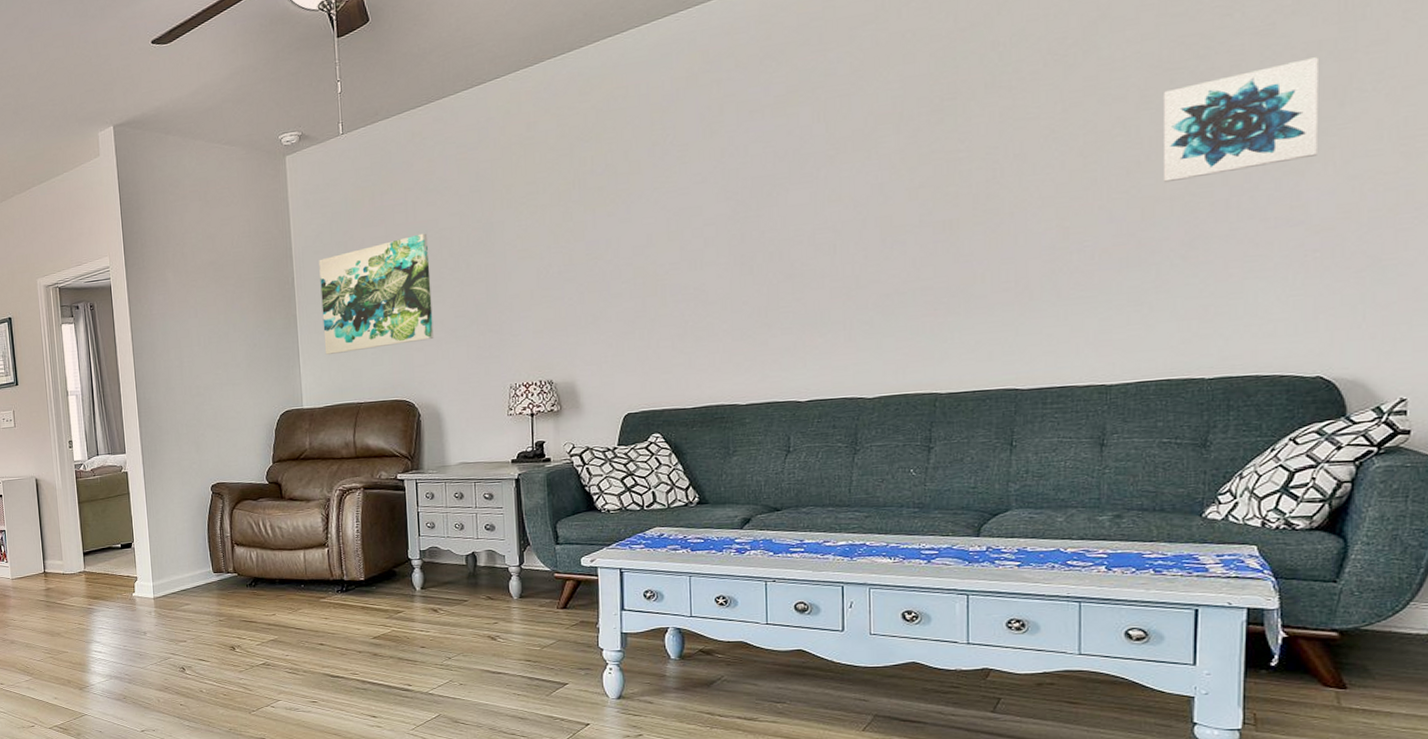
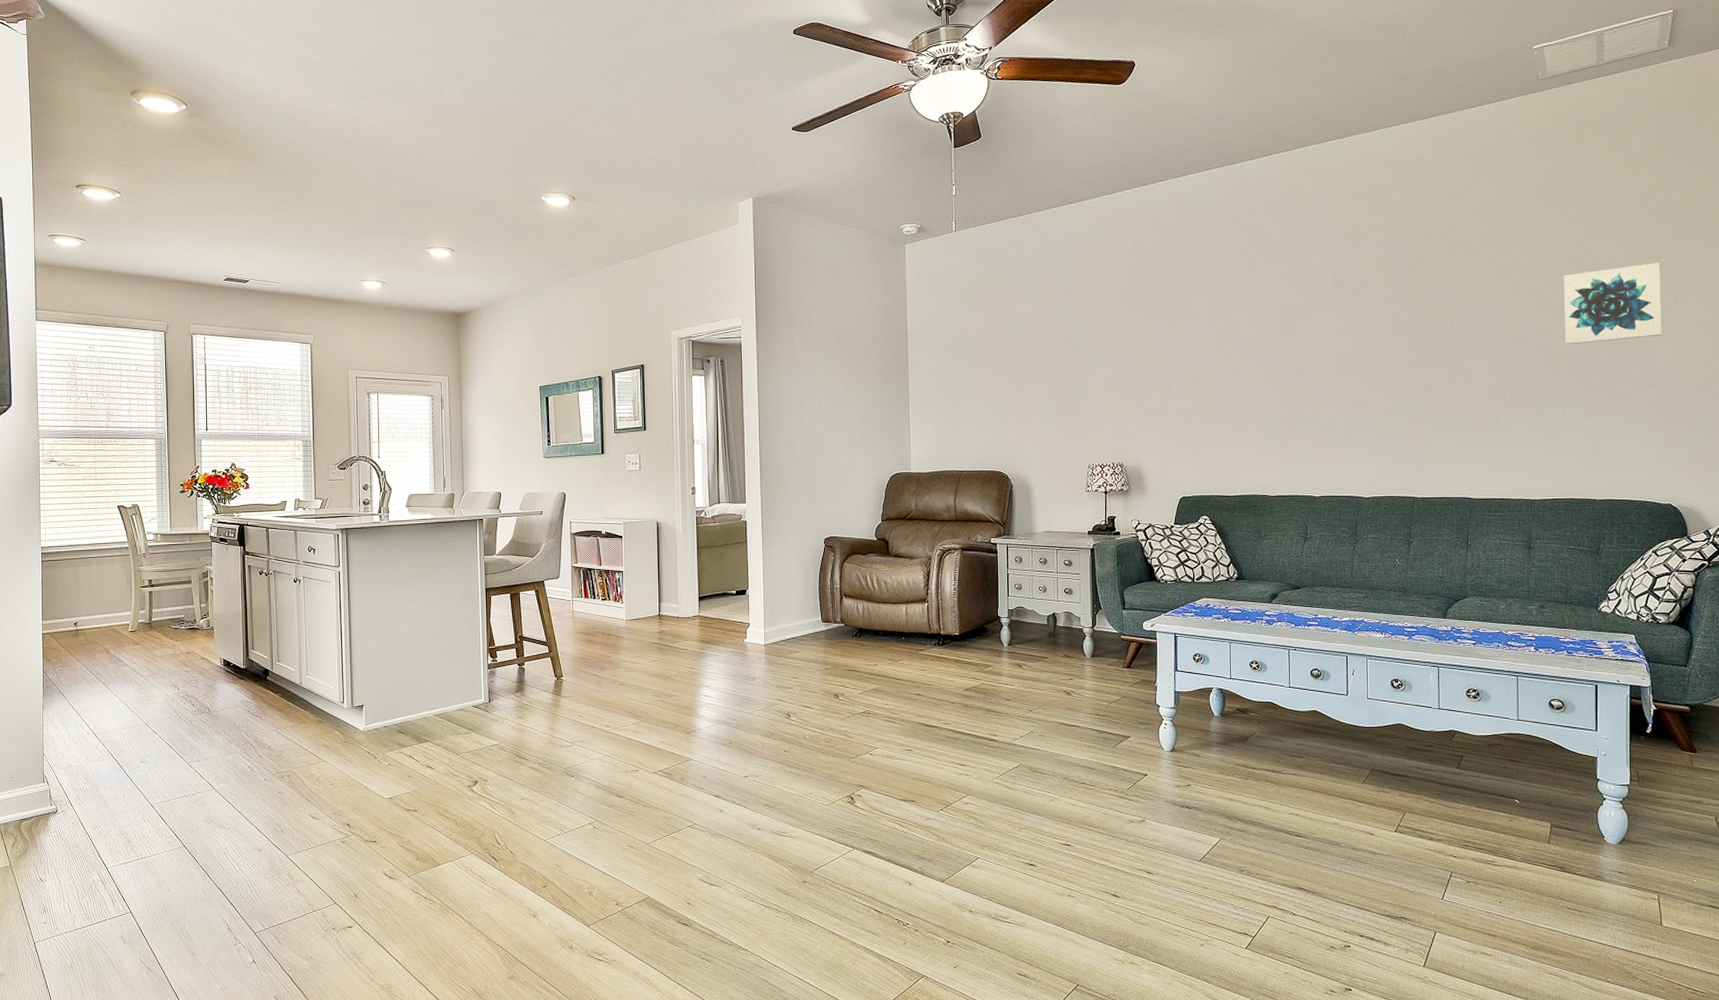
wall art: present [319,233,434,355] -> none [930,325,1026,425]

